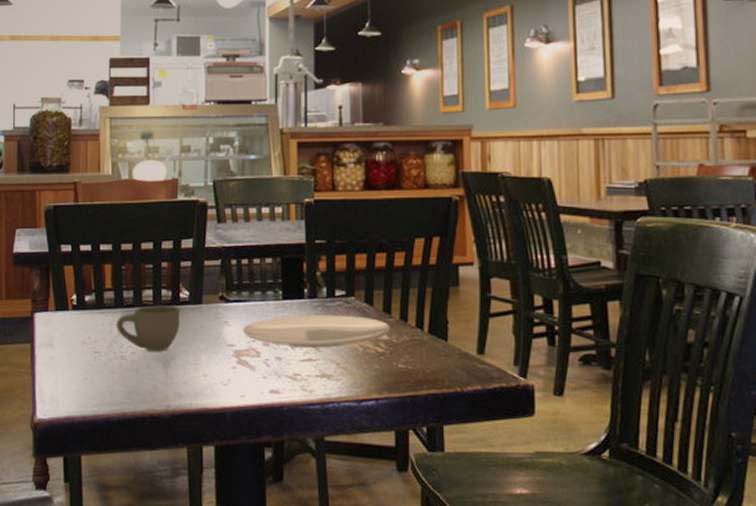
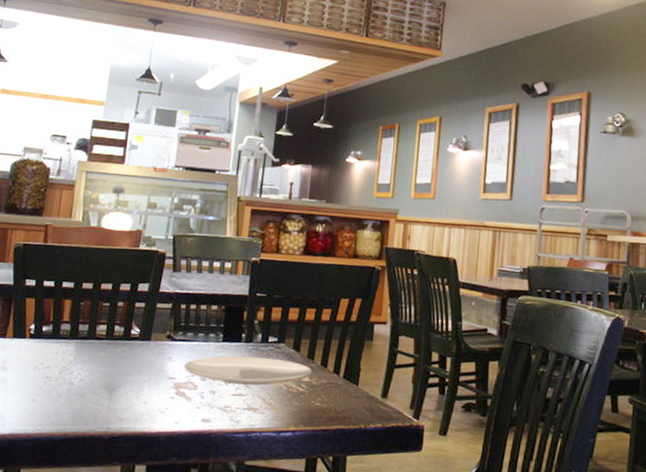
cup: present [116,305,181,352] -> none [69,339,131,380]

